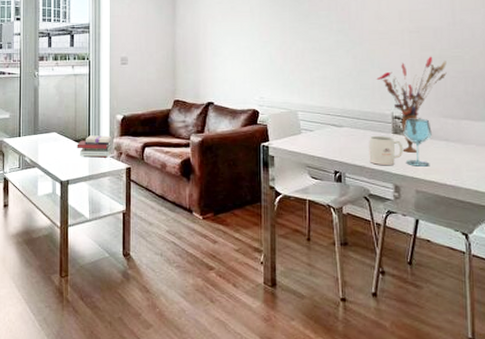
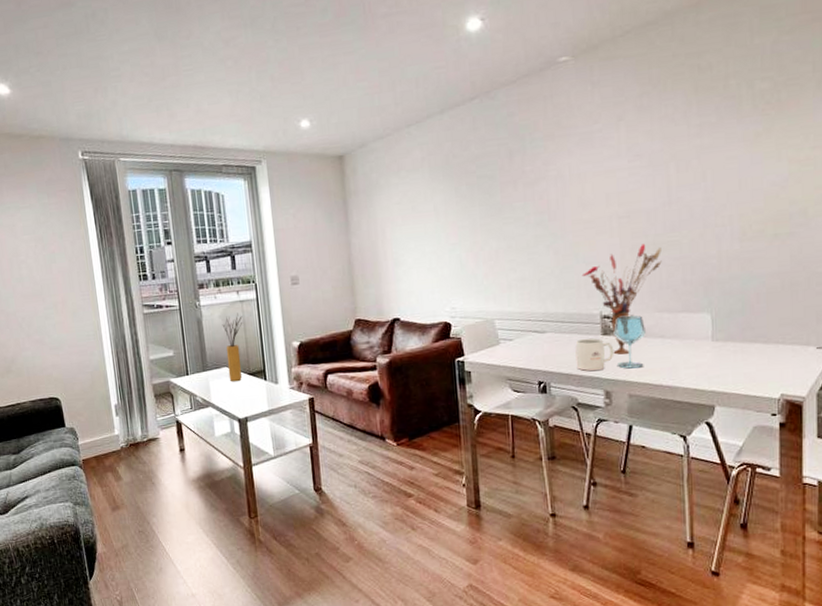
vase: none [56,84,75,147] -> present [222,312,243,382]
books: present [77,135,112,158] -> none [251,365,292,391]

